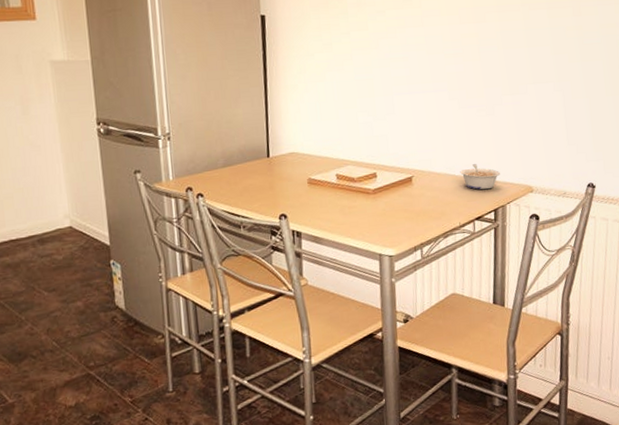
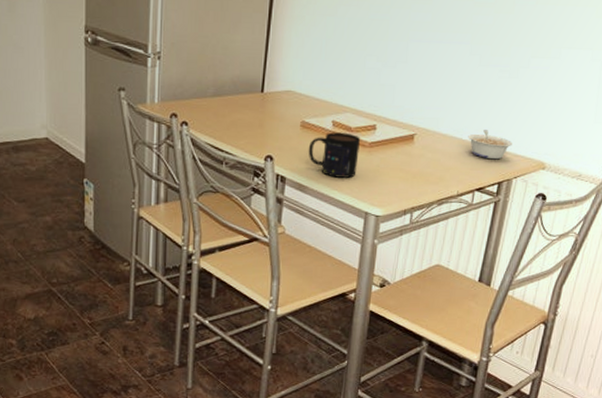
mug: none [317,183,365,226] -> present [308,132,361,178]

